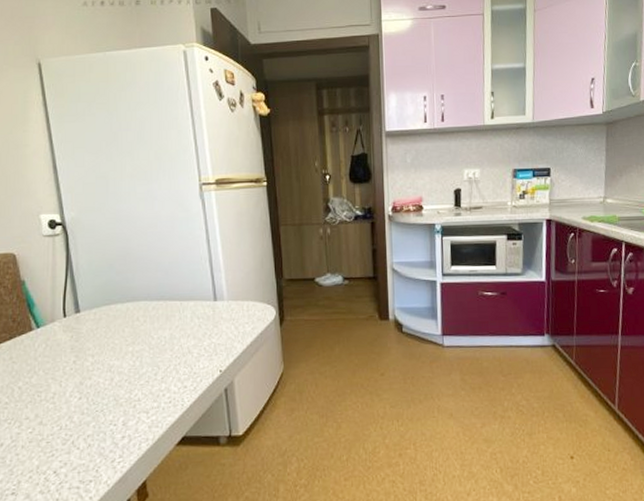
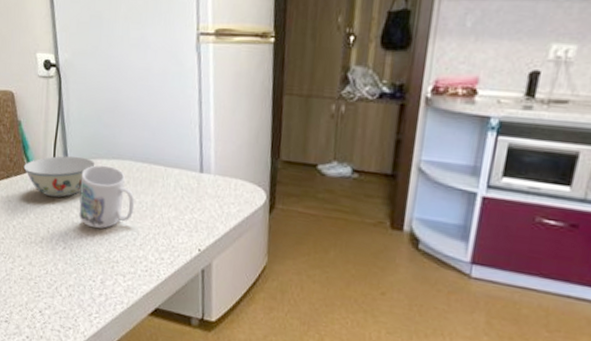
bowl: none [29,305,109,350] -> present [23,155,95,198]
mug: none [94,309,153,371] -> present [79,164,135,229]

